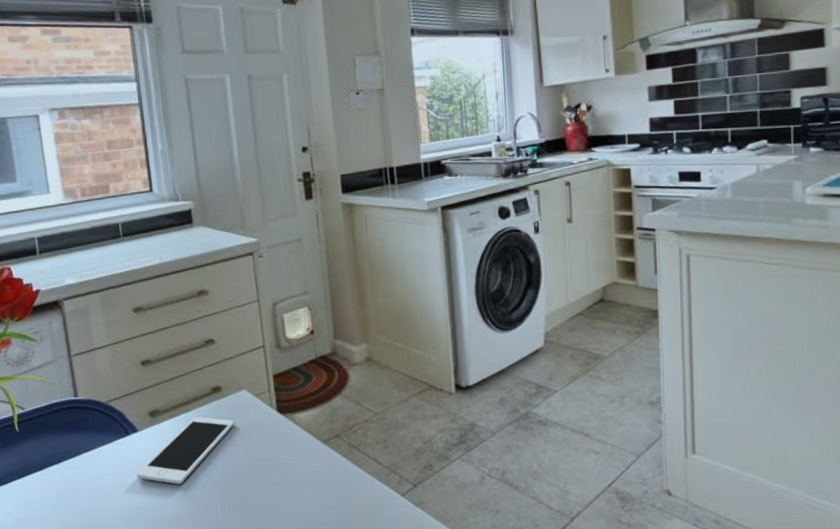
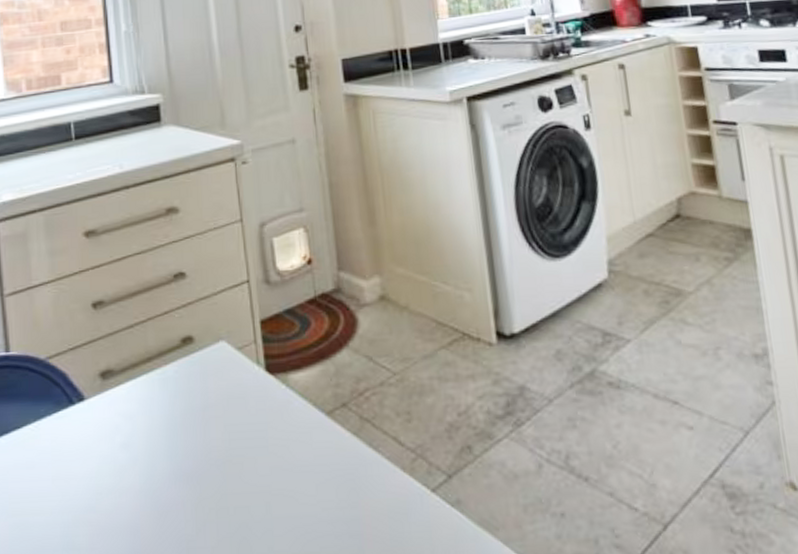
cell phone: present [136,417,235,484] -> none [81,379,211,476]

